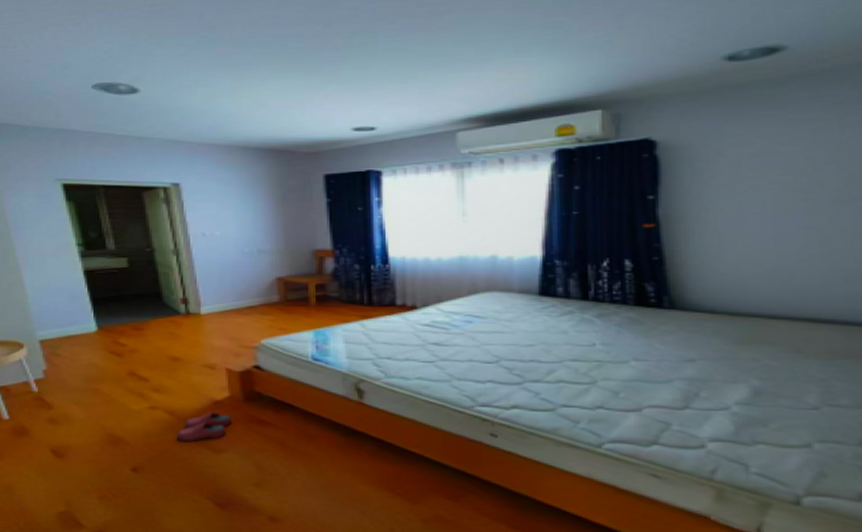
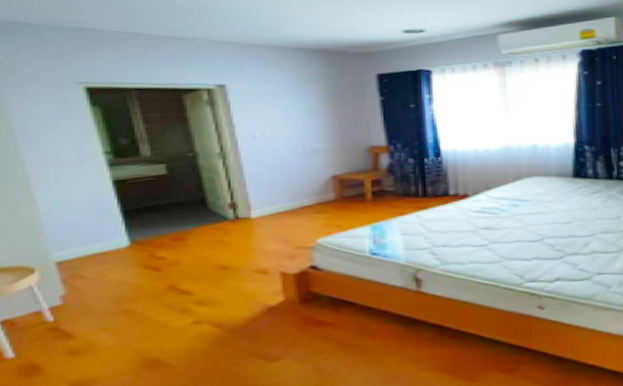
slippers: present [176,412,232,442] -> none [225,319,288,355]

